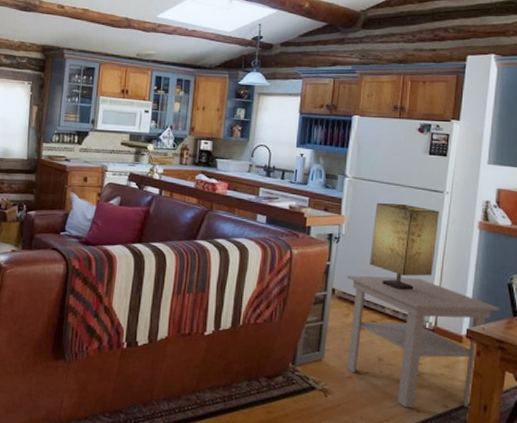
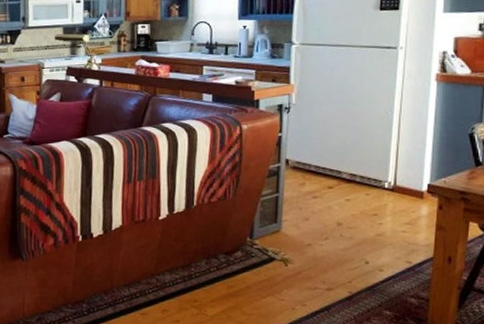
side table: present [346,275,500,408] -> none [300,139,461,268]
table lamp: present [370,203,439,291] -> none [323,65,394,154]

